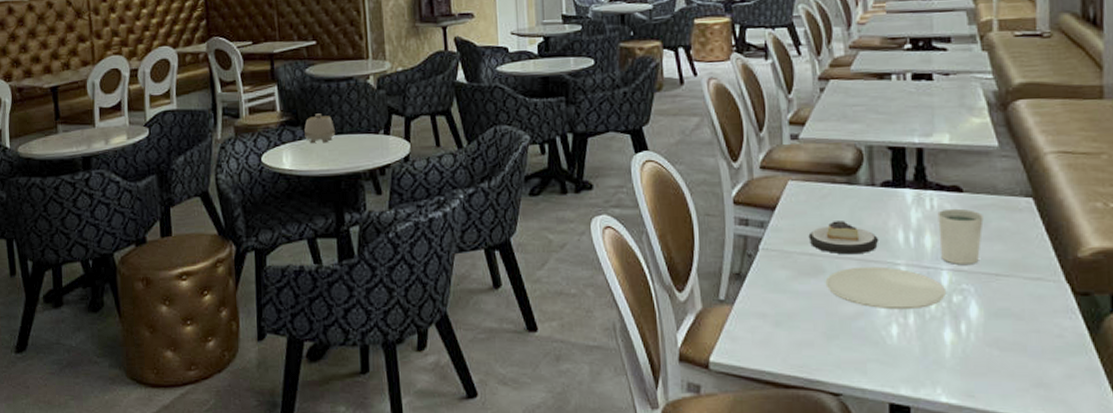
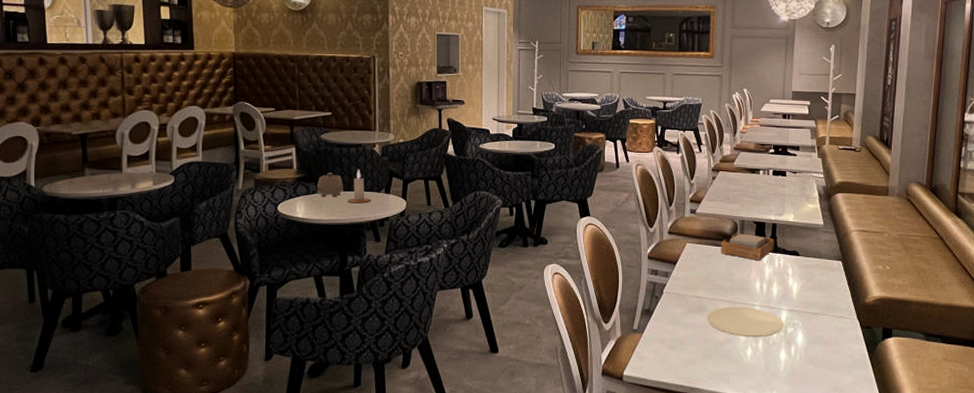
candle: none [341,107,369,149] -> present [348,169,372,204]
cake slice: present [808,221,879,255] -> none [697,273,744,298]
napkin holder: none [839,163,922,202] -> present [720,232,774,261]
cup: present [937,208,984,264] -> none [782,267,811,306]

